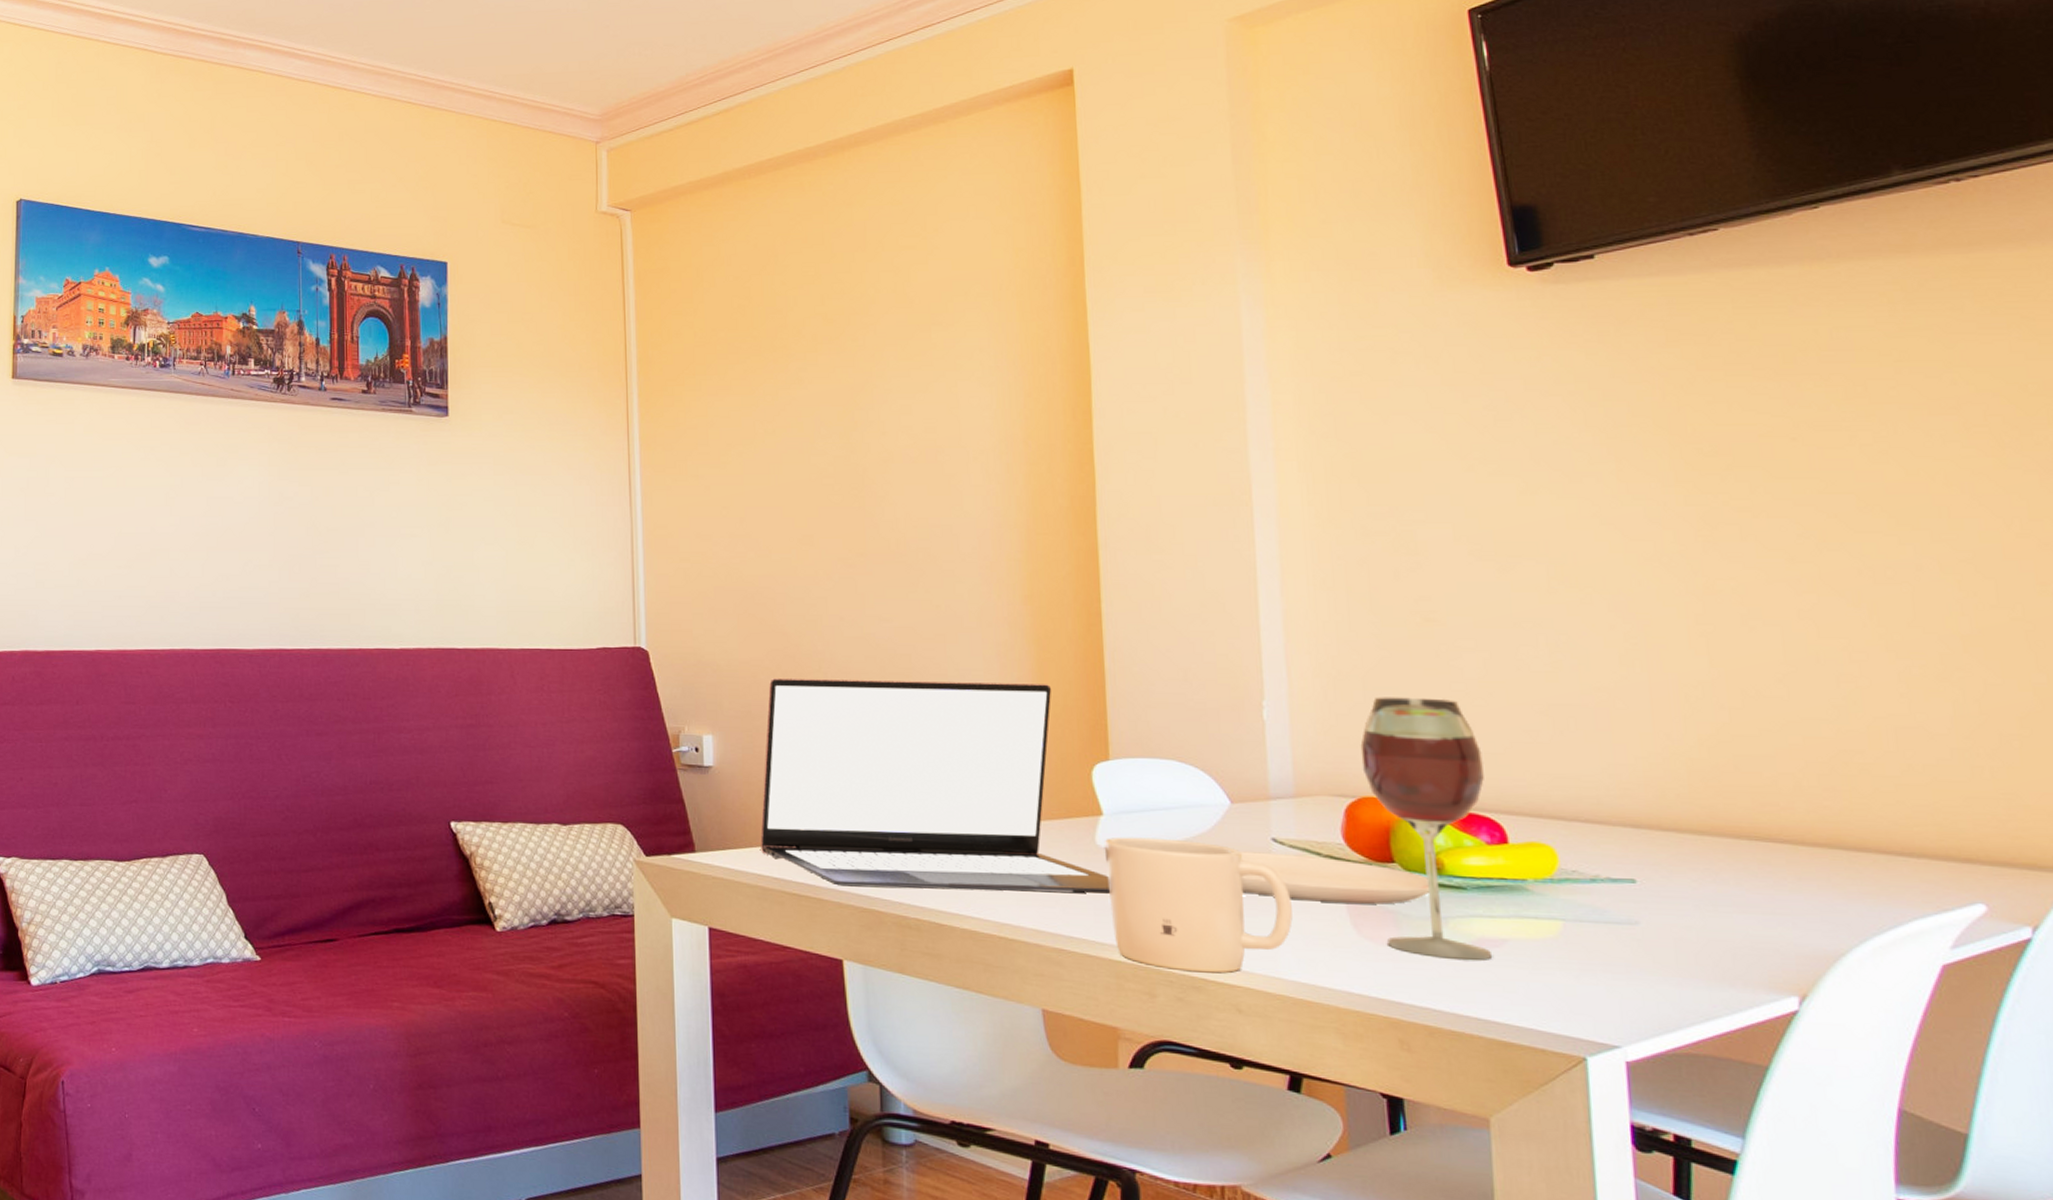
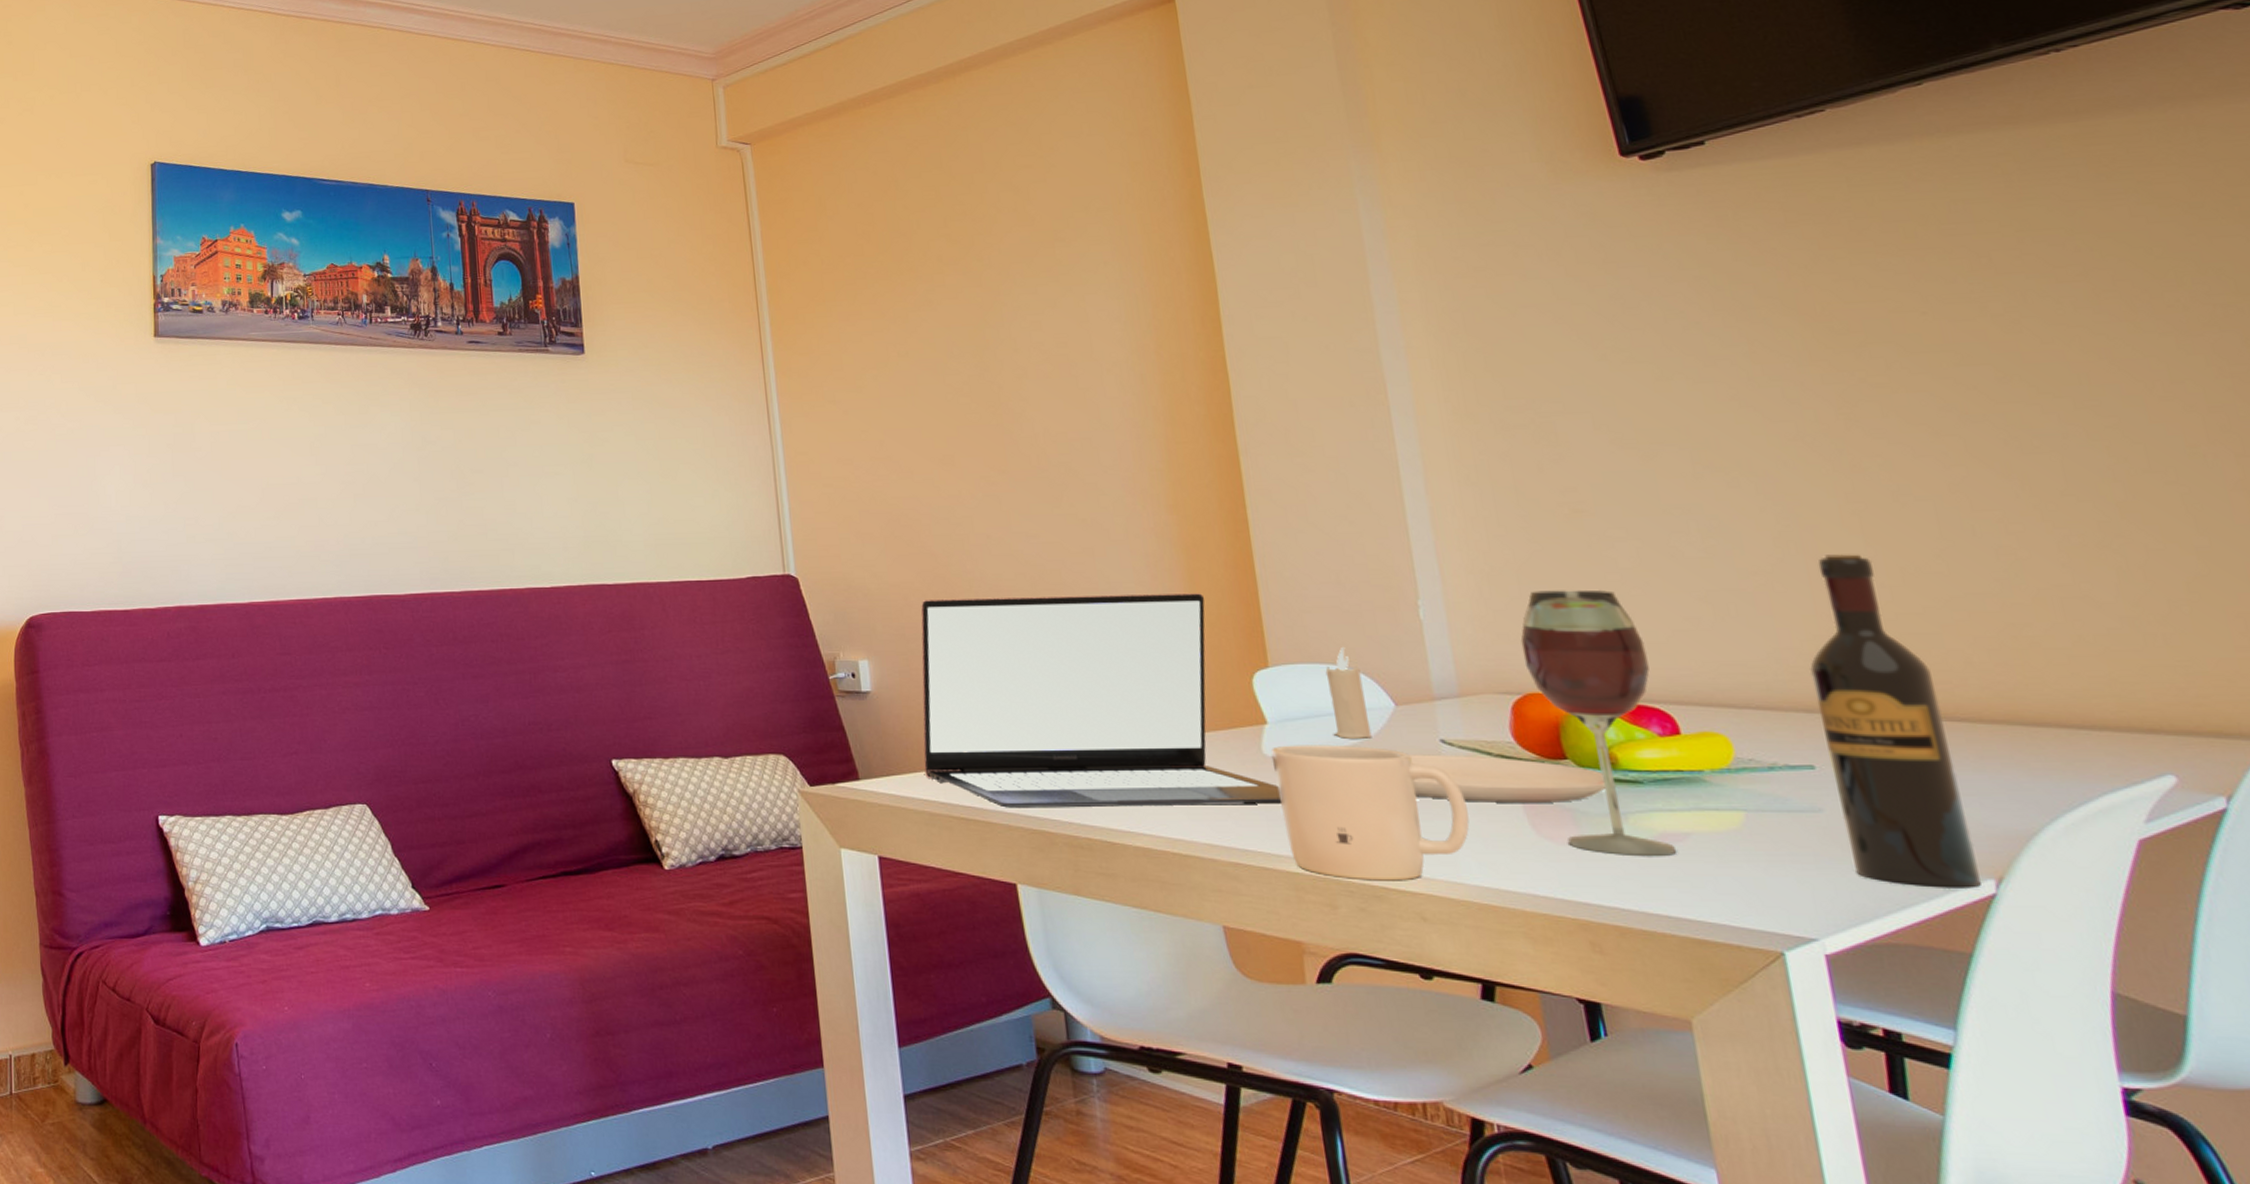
candle: none [1165,744,1205,835] -> present [1325,648,1372,740]
wine bottle: none [1640,674,1785,1006] -> present [1808,554,1981,890]

